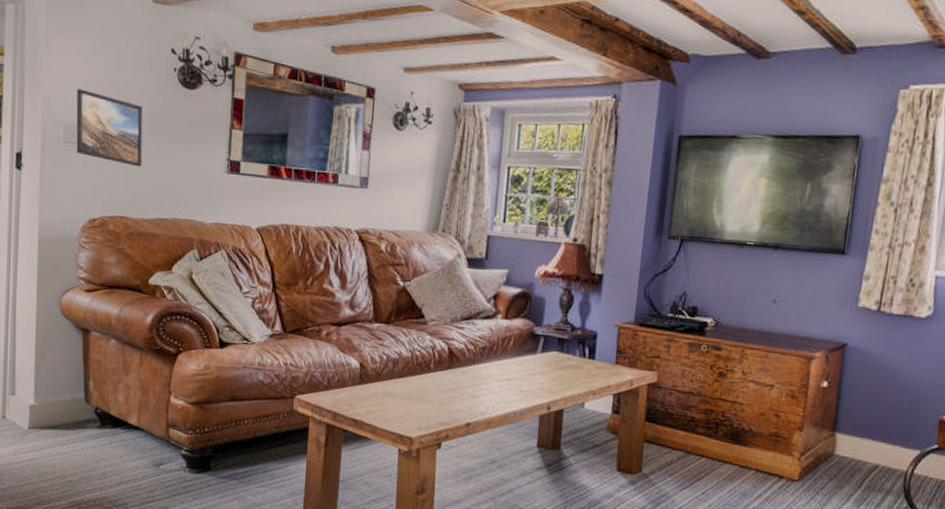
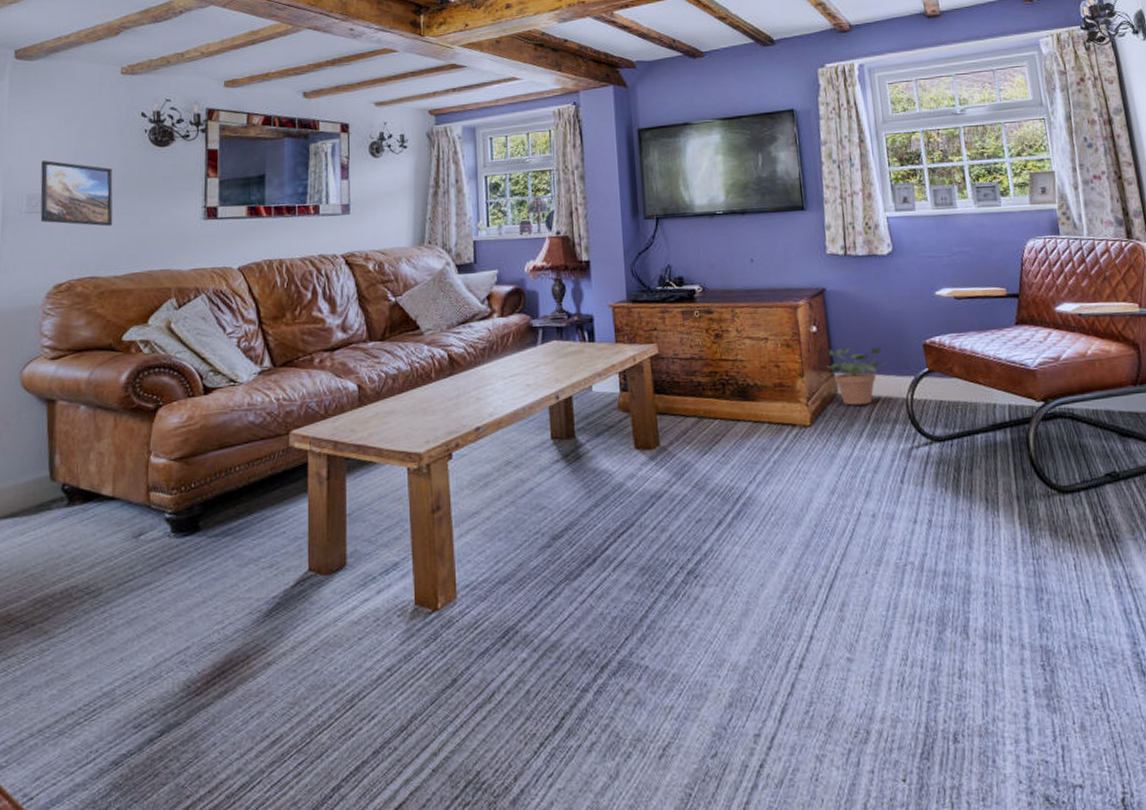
potted plant: none [828,408,895,471] -> present [825,346,887,406]

